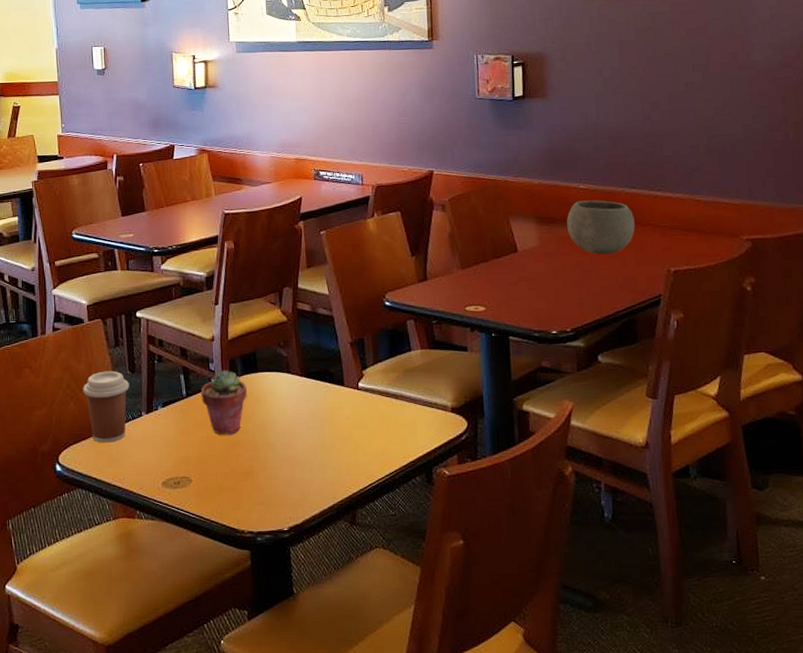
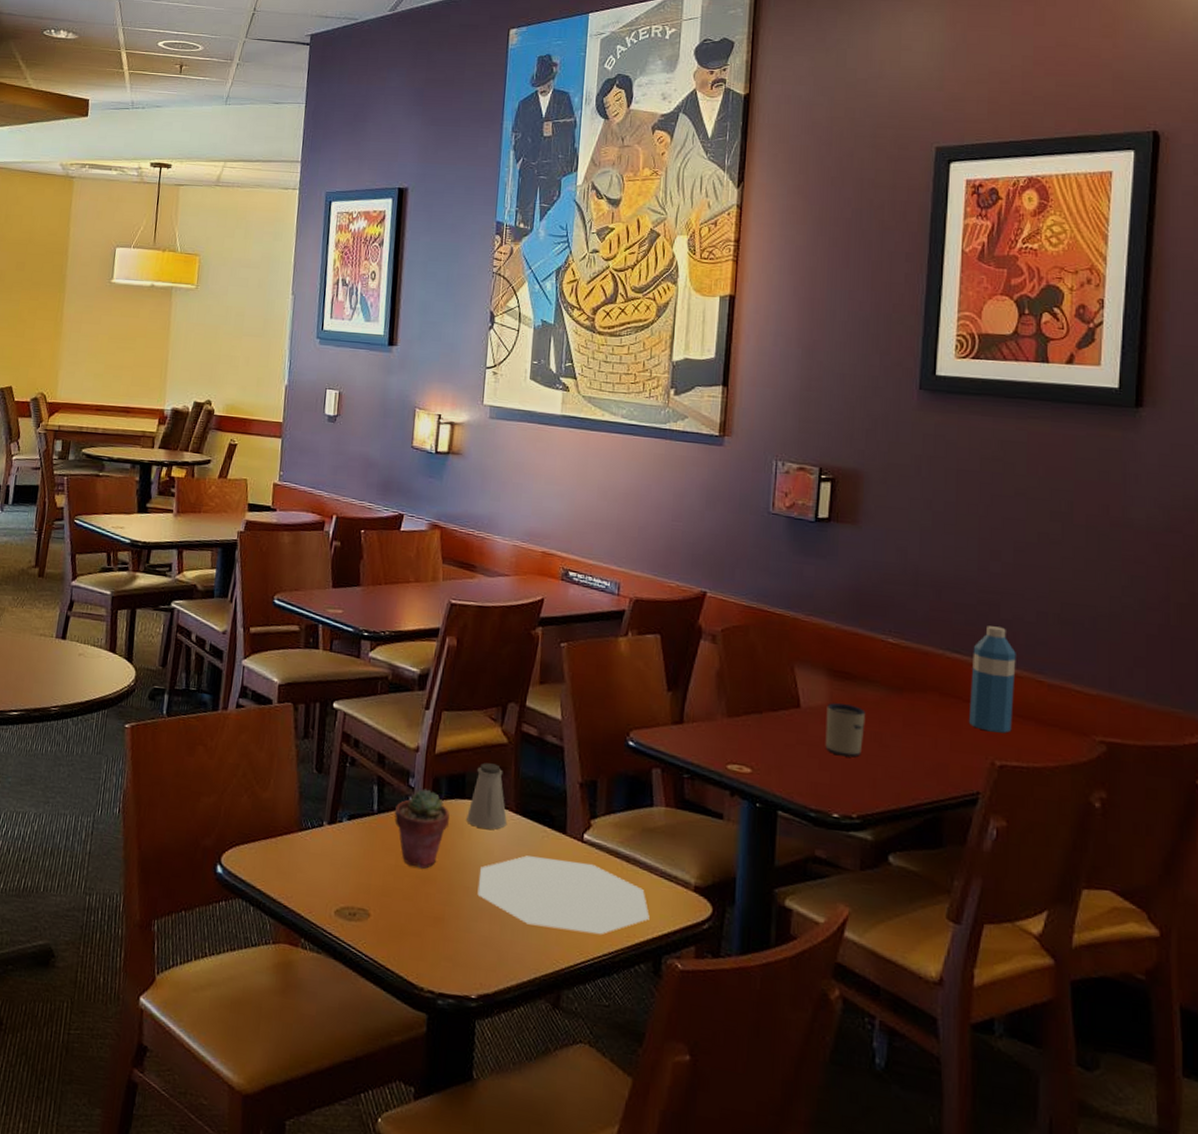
coffee cup: present [83,371,129,443] -> none [260,764,314,851]
saltshaker: none [261,339,294,393] -> present [466,762,507,830]
plate: none [277,406,419,463] -> present [477,855,650,935]
mug: none [538,243,569,285] -> present [825,703,866,758]
bowl: present [567,200,635,255] -> none [866,657,955,731]
water bottle: none [645,162,680,246] -> present [968,626,1016,733]

